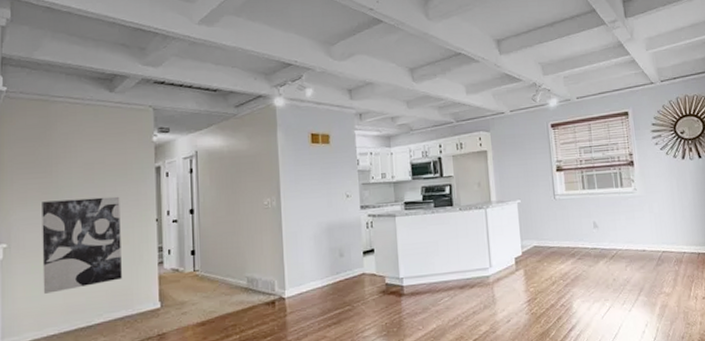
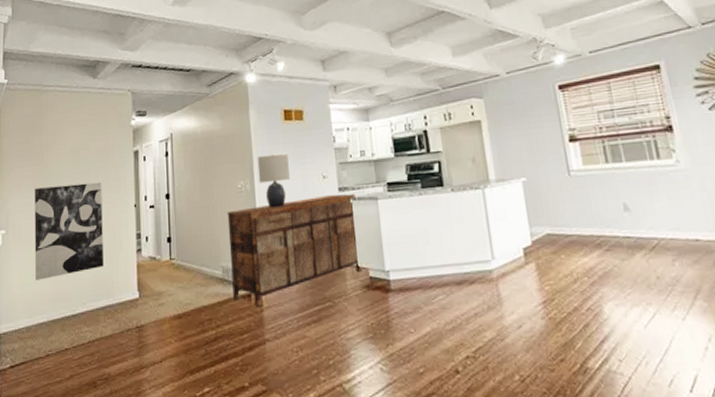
sideboard: none [253,211,379,312] -> present [227,193,362,307]
lamp: none [284,173,315,224] -> present [257,153,290,208]

